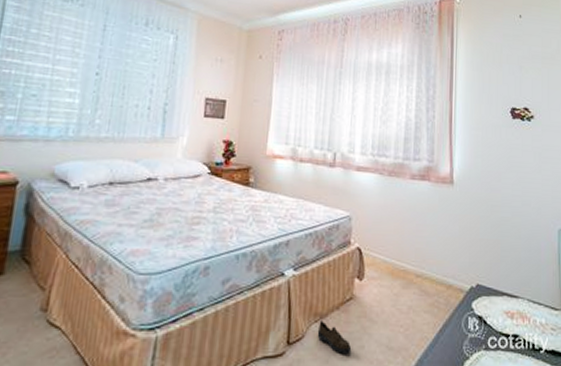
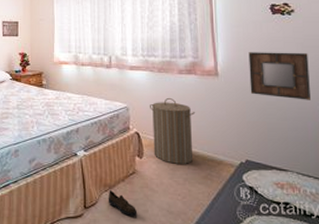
laundry hamper: none [376,208,427,288] -> present [150,98,196,164]
home mirror: none [485,159,545,217] -> present [248,52,311,100]

